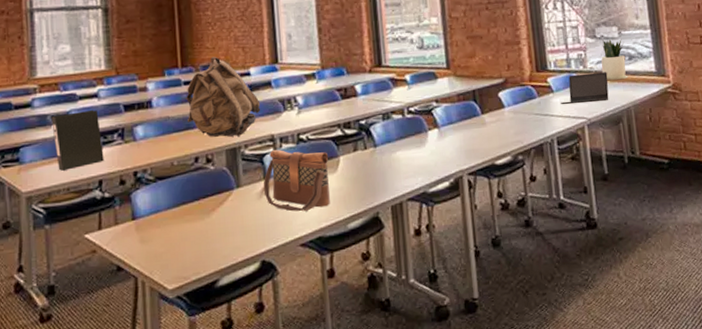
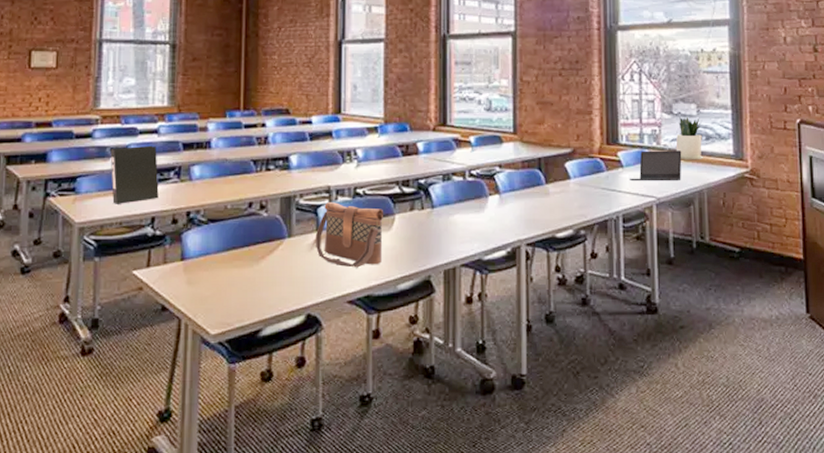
backpack: present [185,56,261,137] -> none [244,101,320,185]

